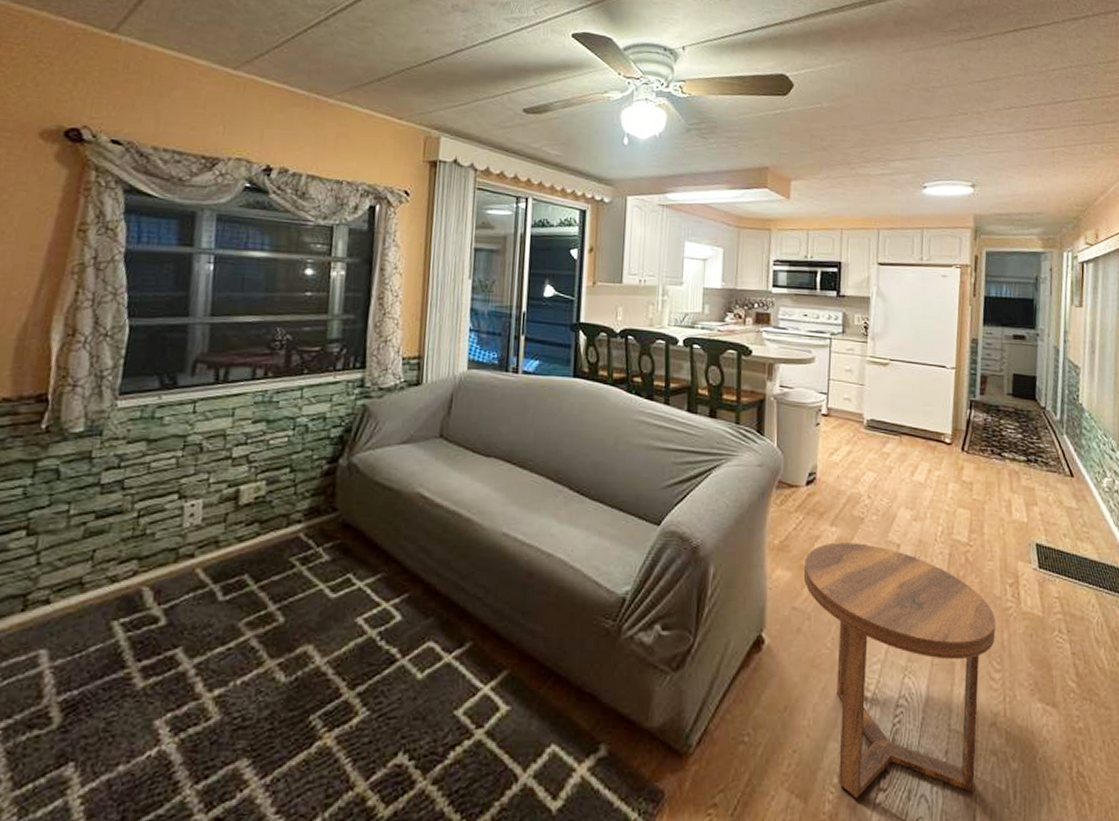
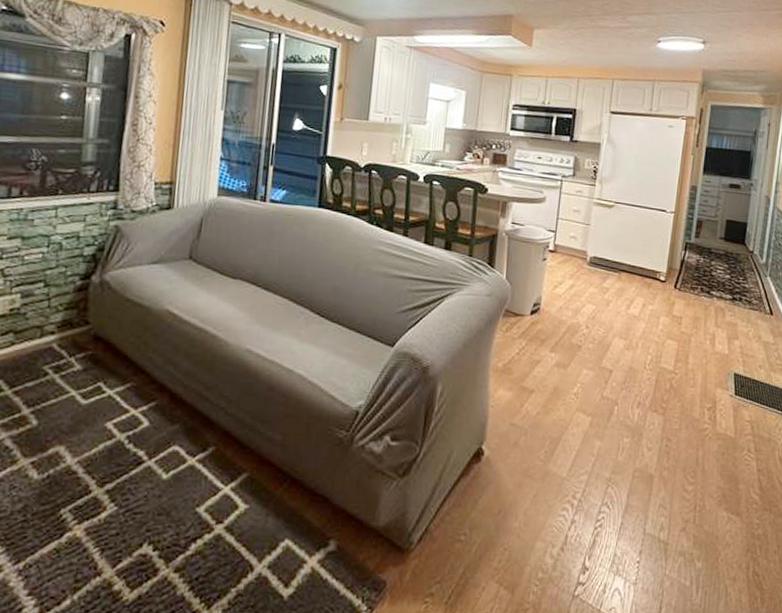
side table: present [803,542,996,798] -> none [523,367,693,591]

